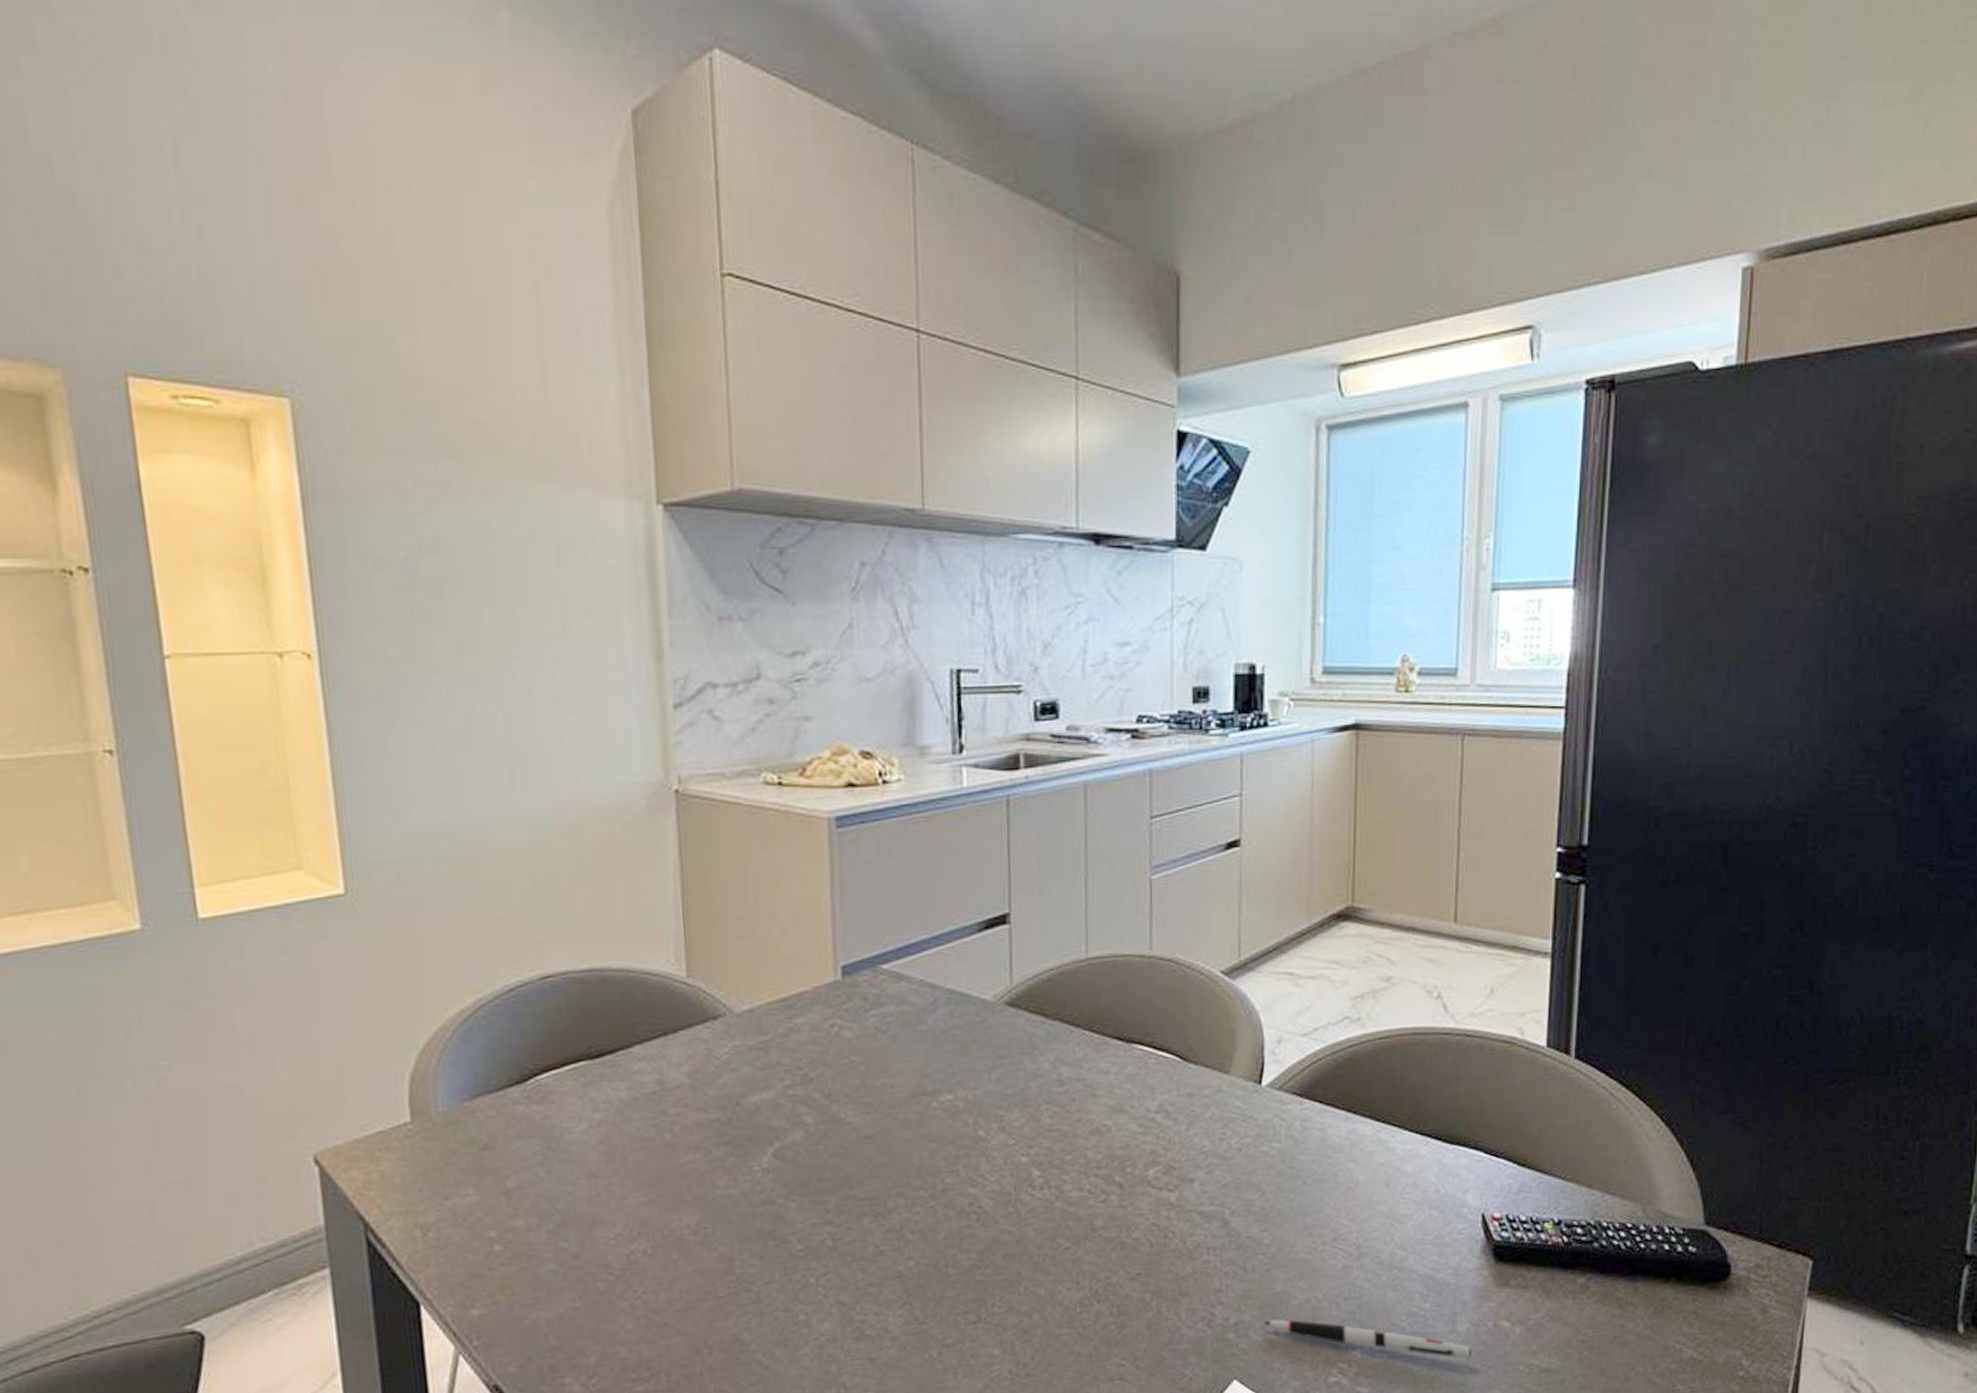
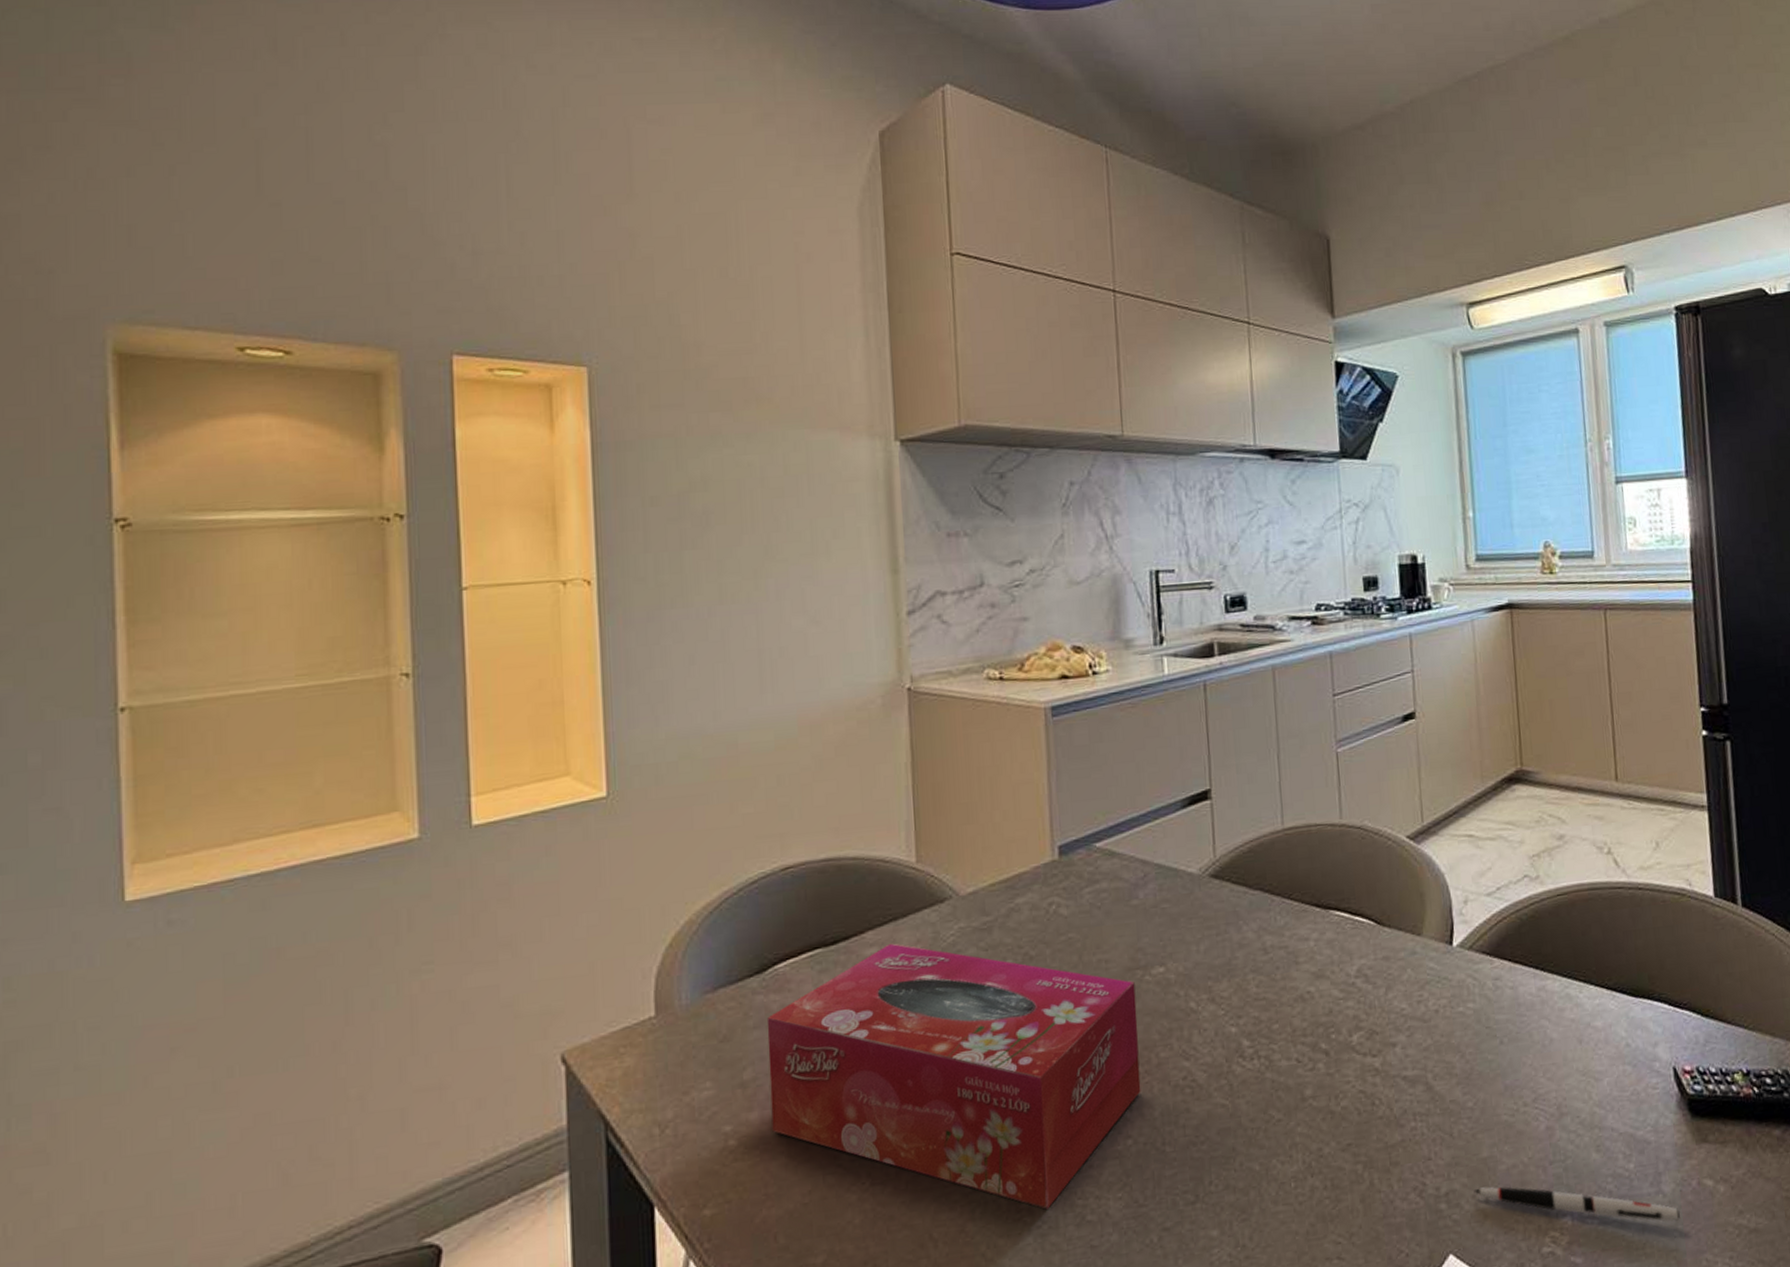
tissue box: none [529,1058,925,1323] -> present [766,943,1141,1209]

